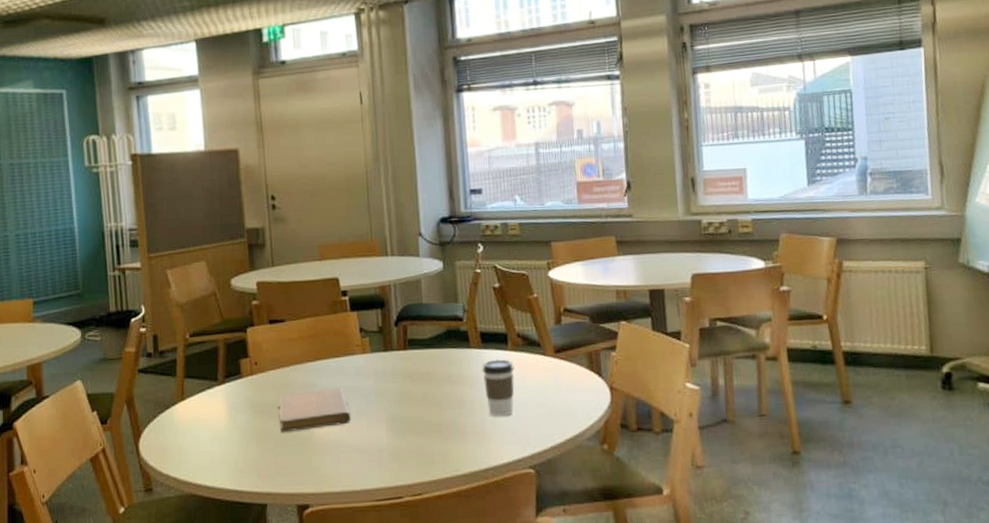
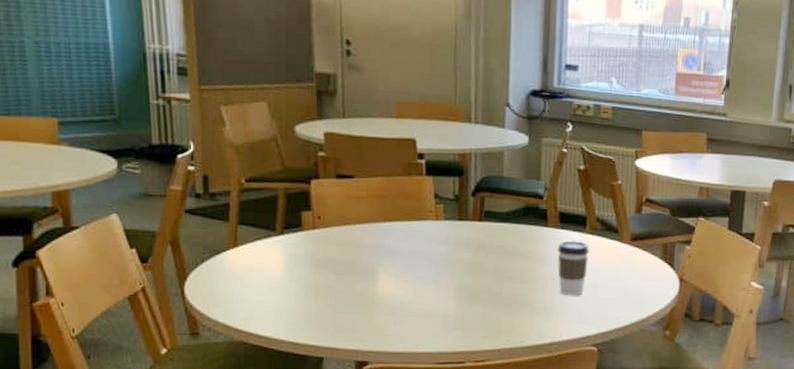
notebook: present [279,387,351,433] -> none [341,251,418,290]

